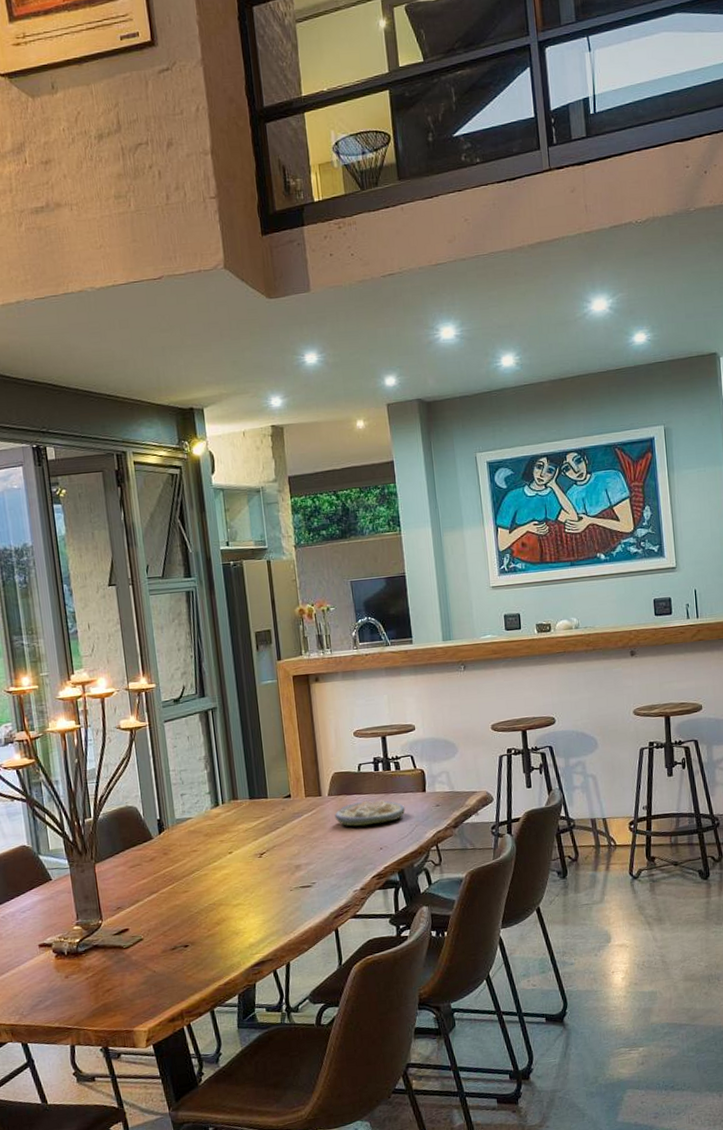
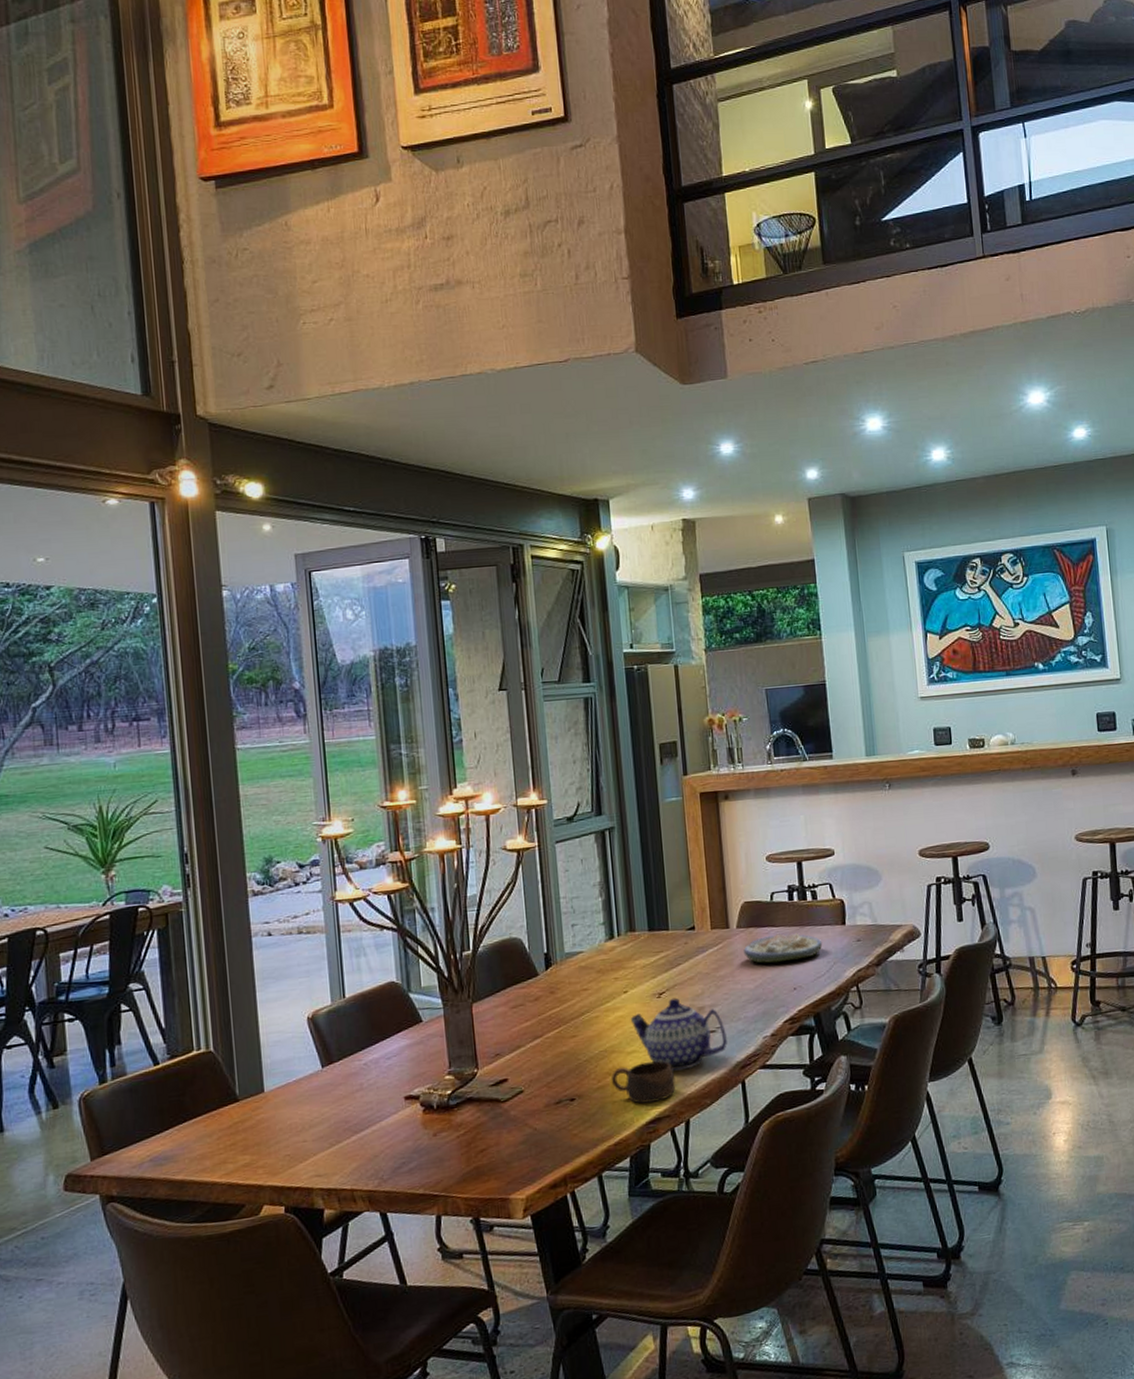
cup: none [220,912,277,949] -> present [612,1061,676,1104]
teapot: none [235,857,322,921] -> present [630,997,727,1071]

